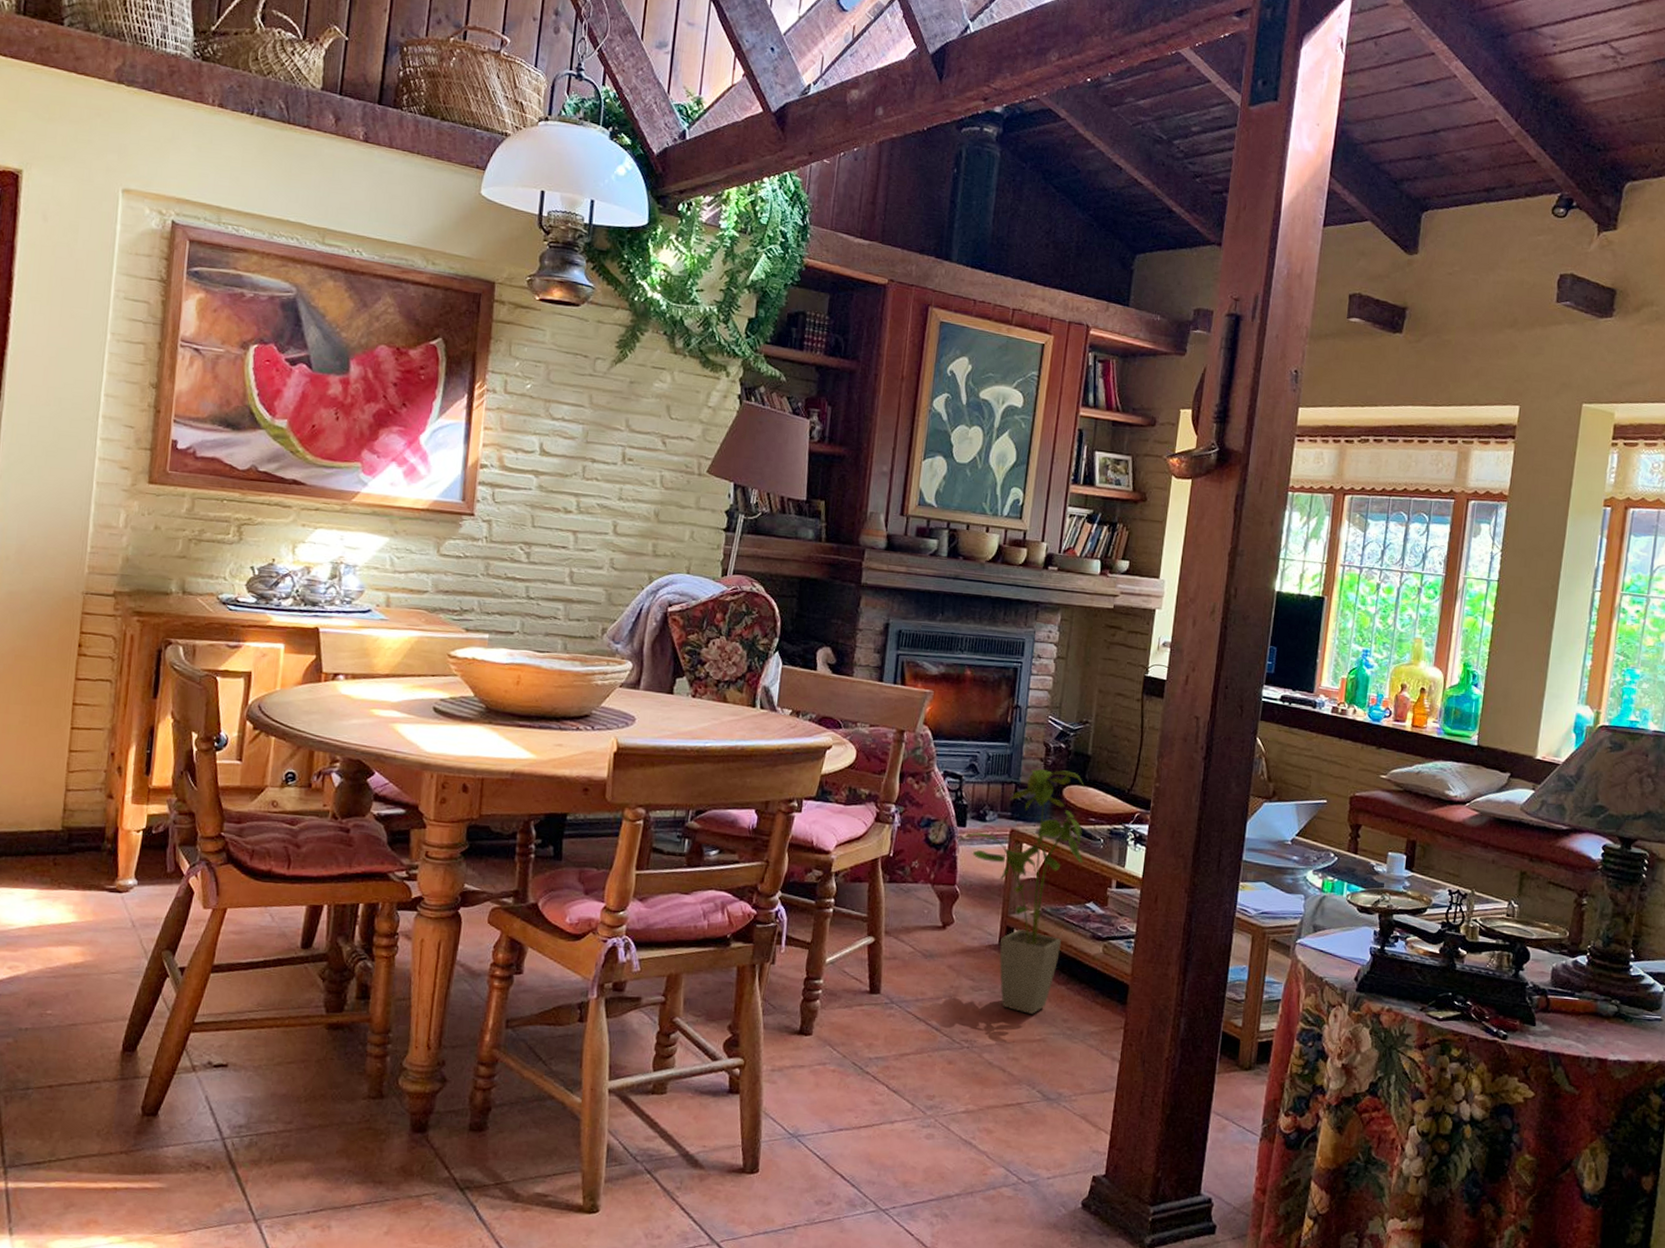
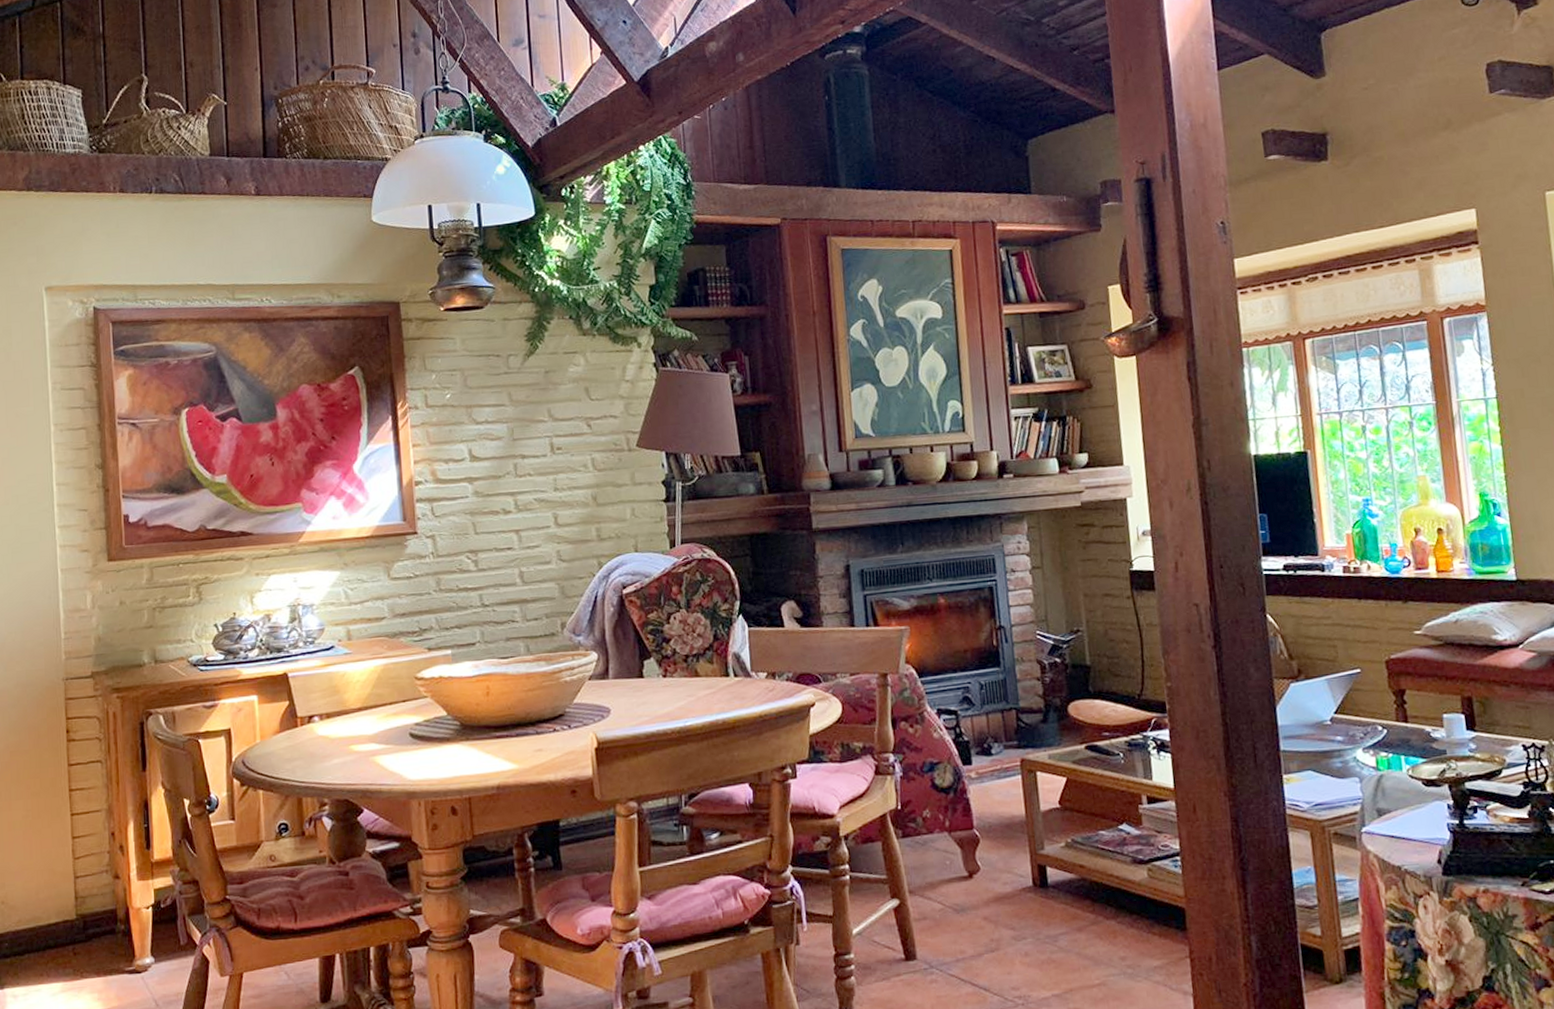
house plant: present [955,768,1085,1014] -> none [964,686,1107,957]

